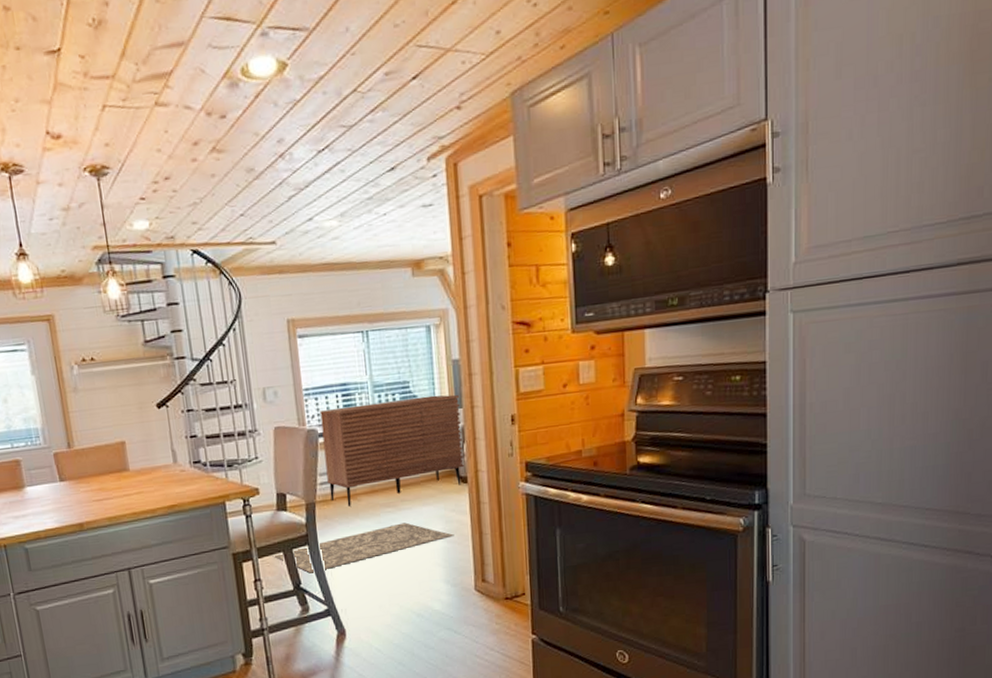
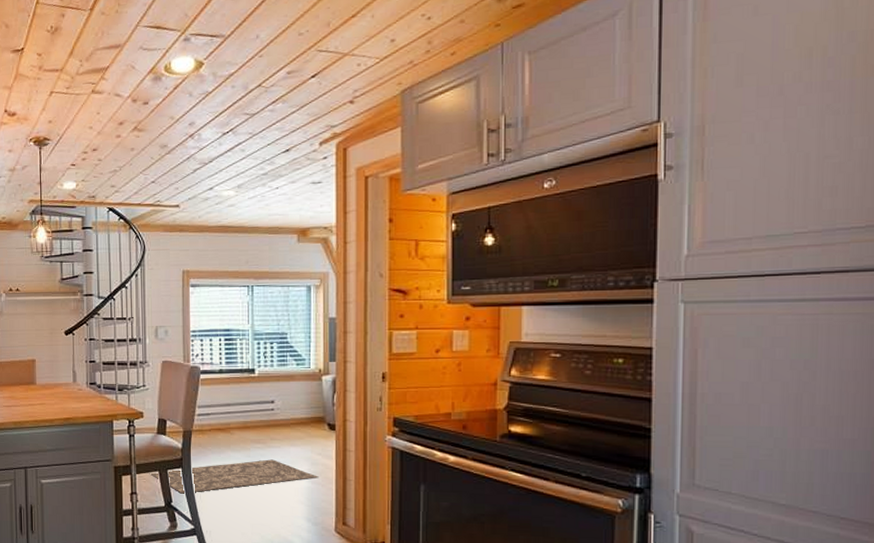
sideboard: present [320,394,464,507] -> none [204,347,334,438]

